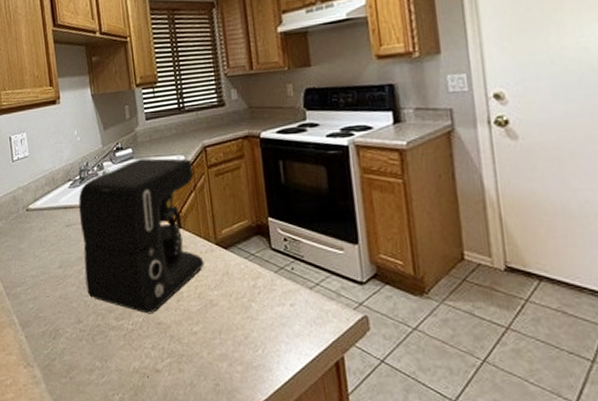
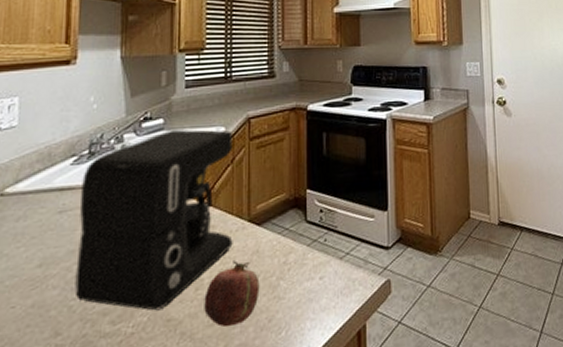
fruit: none [185,279,234,338] -> present [204,260,260,328]

